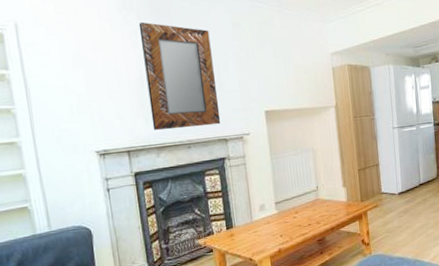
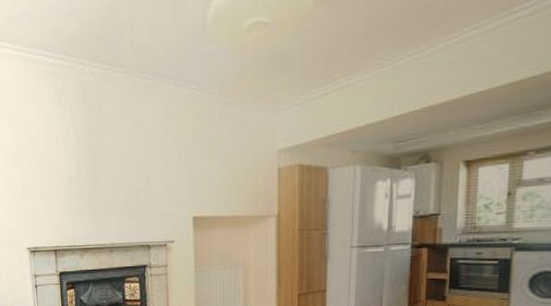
home mirror: present [138,22,221,131] -> none [71,117,145,232]

